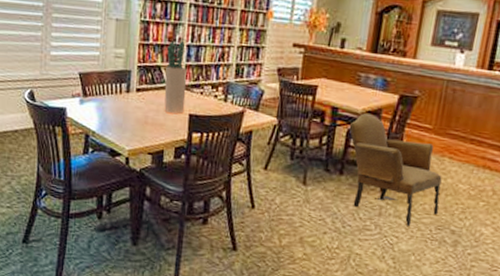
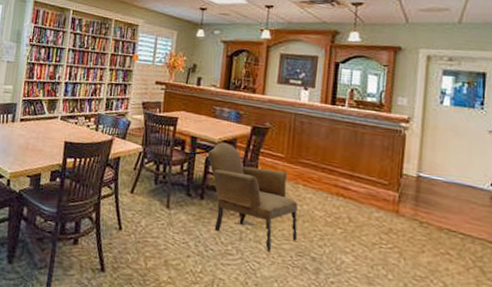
vase: present [164,34,187,115] -> none [43,74,65,142]

